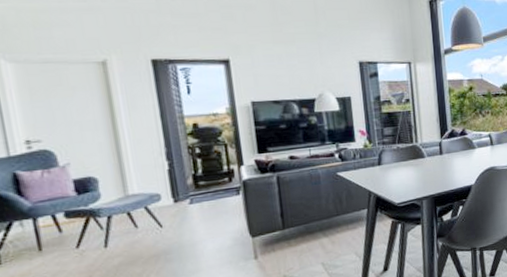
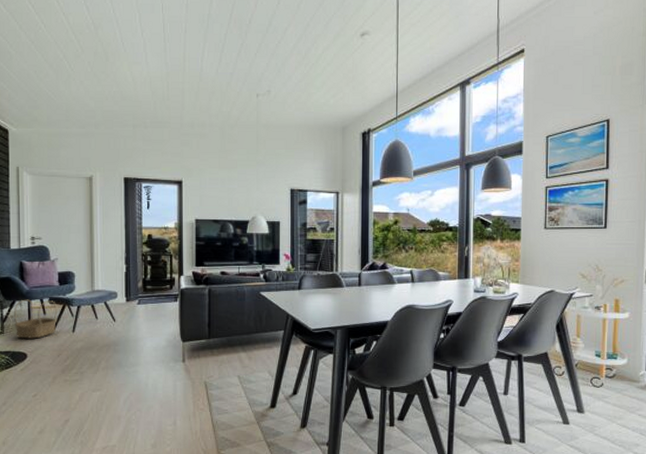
basket: none [12,214,82,267] -> present [14,299,58,339]

